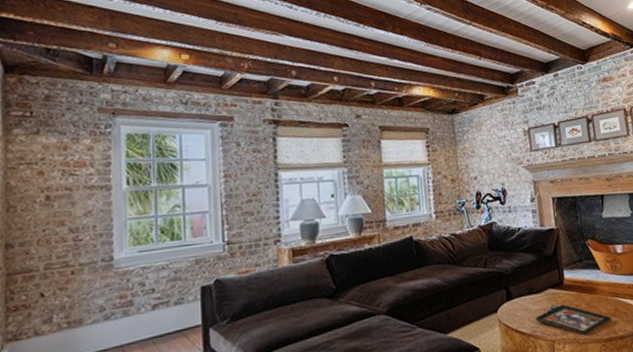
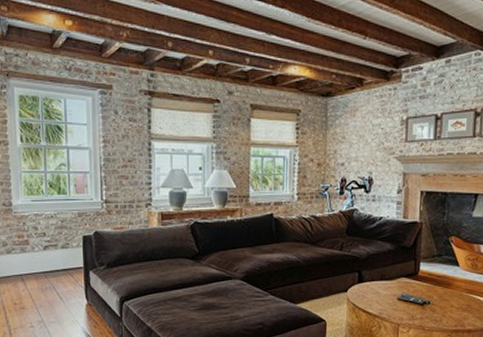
decorative tray: present [535,304,611,336] -> none [383,293,462,324]

